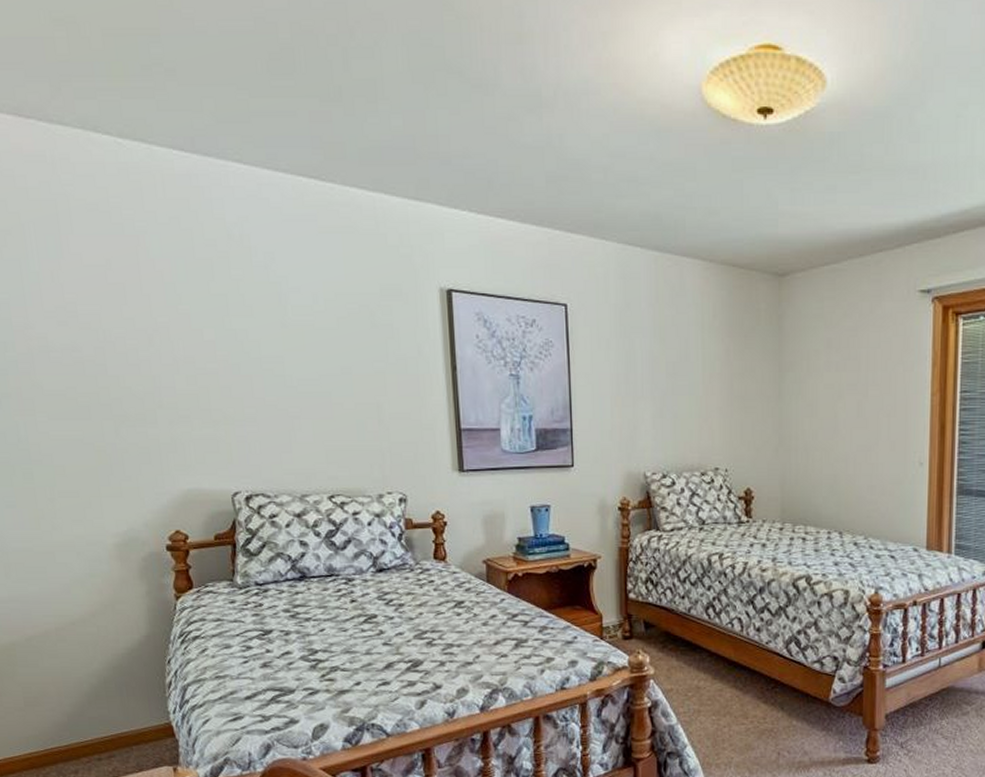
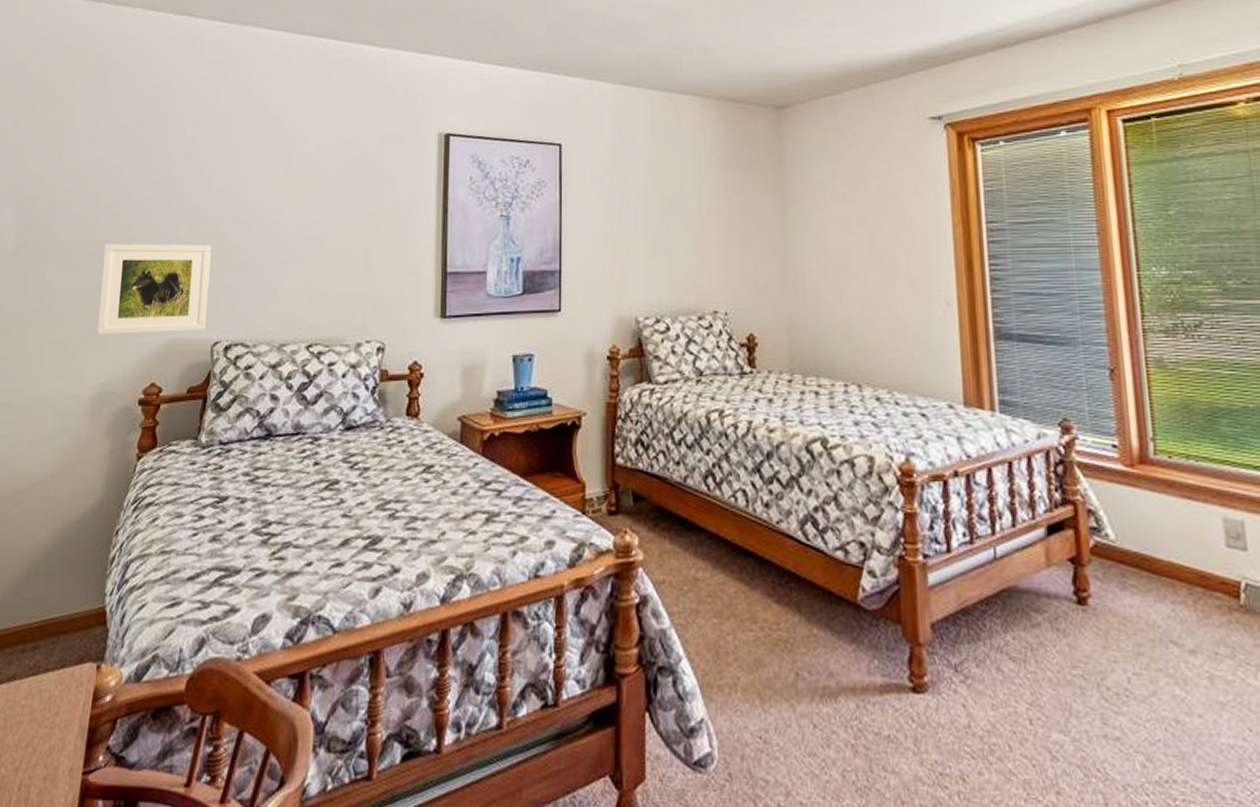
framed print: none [96,394,223,485] -> present [96,243,212,335]

